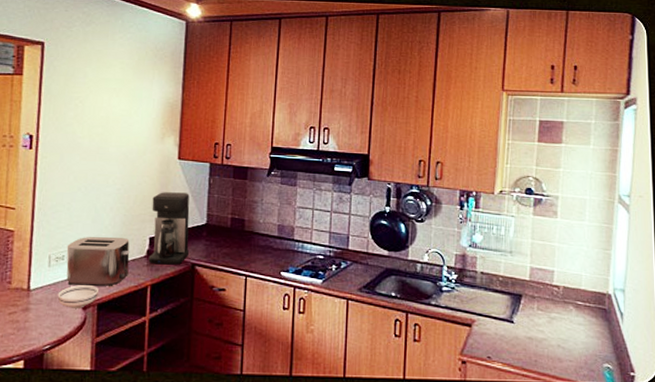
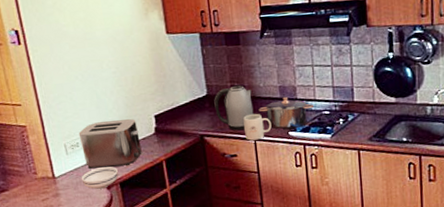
coffee maker: present [148,192,190,265] -> none [149,67,195,141]
kettle: none [211,218,251,264] -> present [214,85,254,131]
mug: none [236,248,265,276] -> present [243,113,272,141]
cooking pot: none [254,235,310,269] -> present [258,96,315,129]

